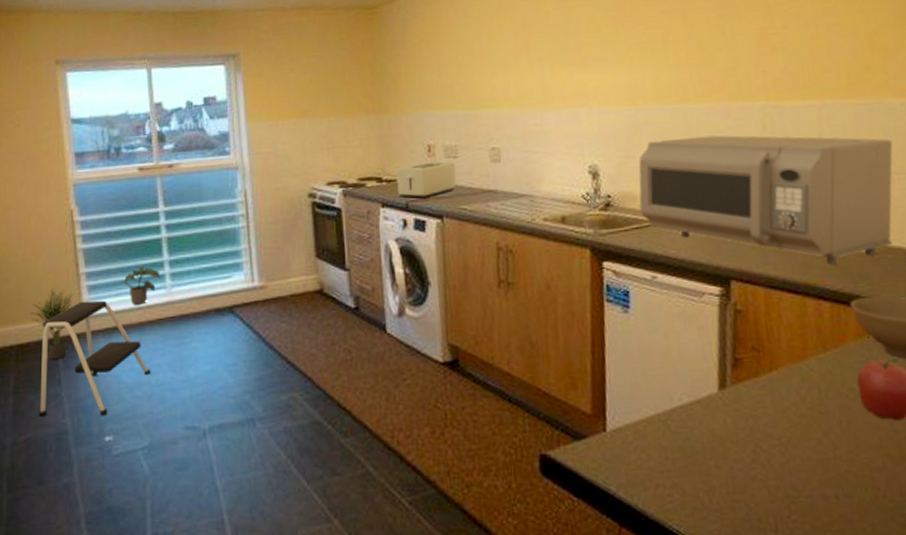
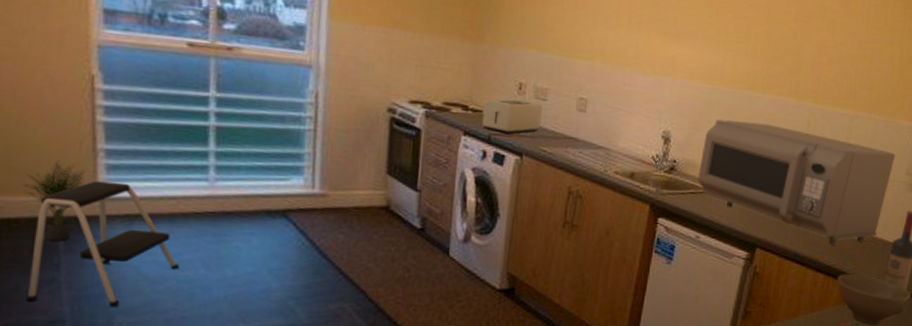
potted plant: present [123,266,161,305] -> none [154,153,203,194]

